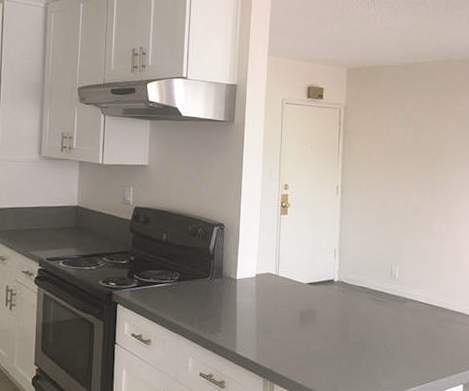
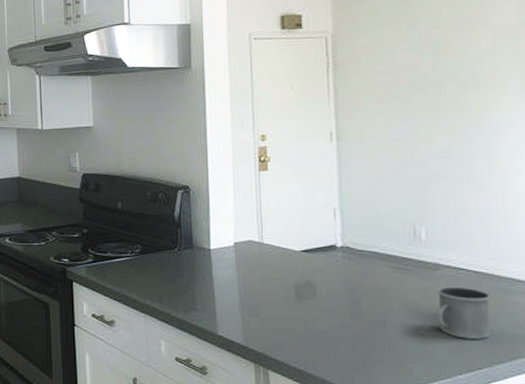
mug: none [402,316,440,359] -> present [437,286,491,339]

